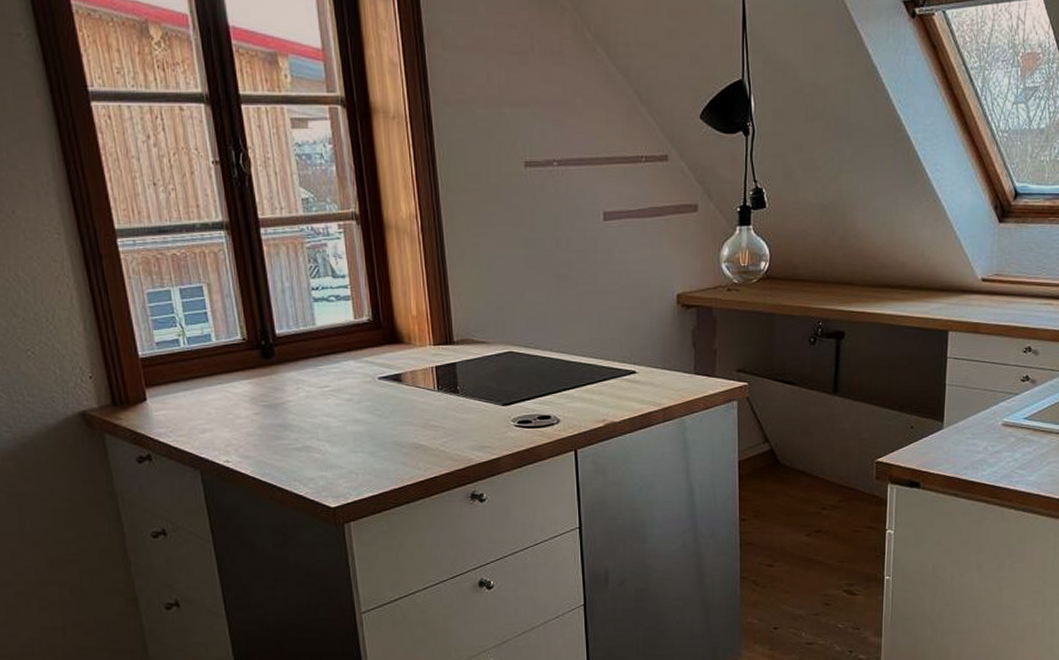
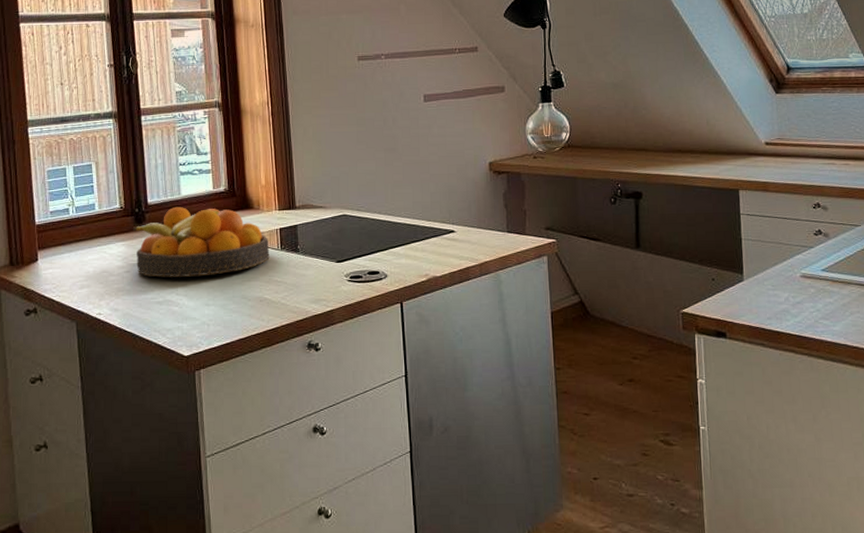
fruit bowl: none [259,340,425,421] -> present [132,207,270,277]

